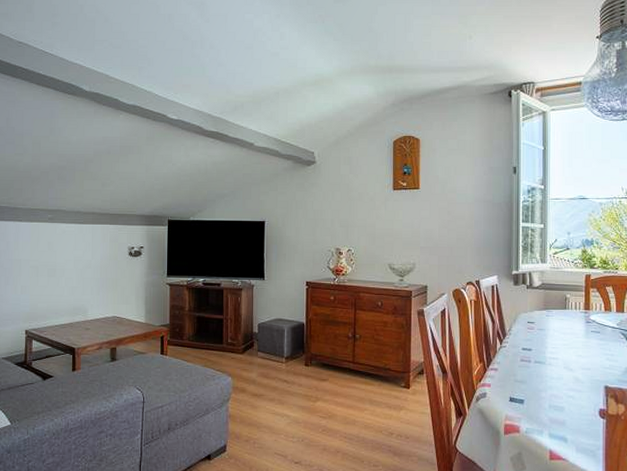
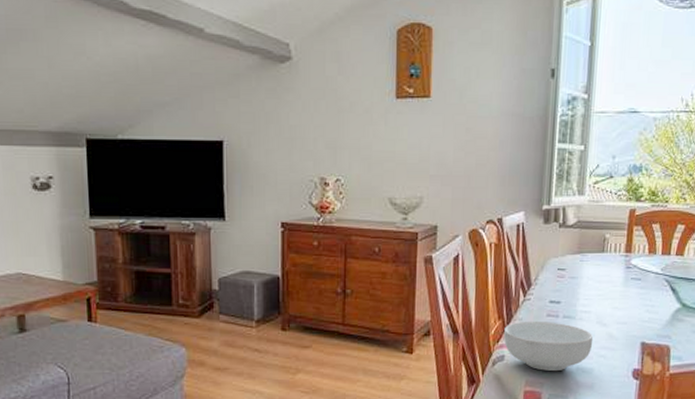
cereal bowl: none [485,364,562,409] -> present [504,321,594,372]

